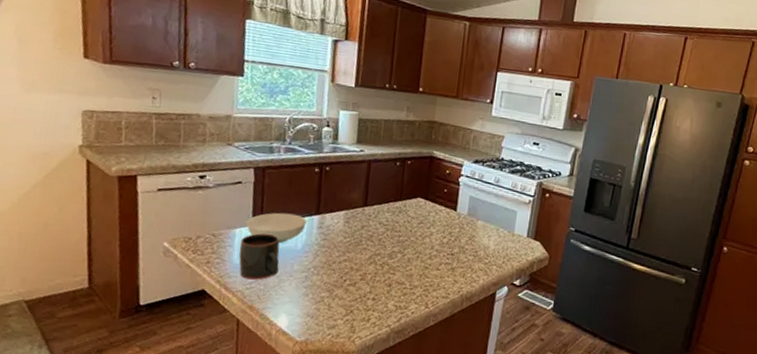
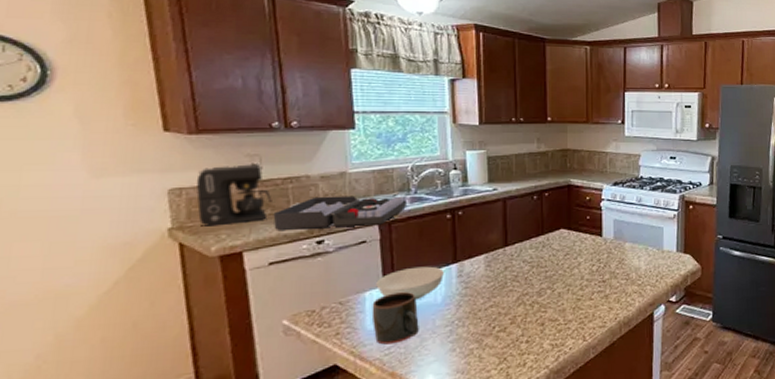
coffee maker: none [104,95,167,150] -> present [196,164,272,227]
tool set: none [165,134,281,169] -> present [273,195,406,231]

